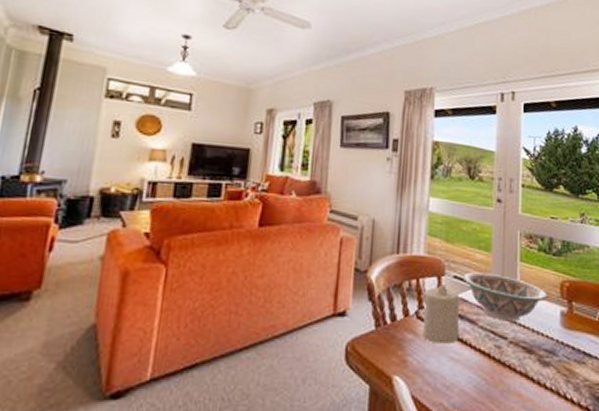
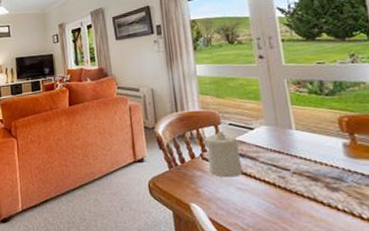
decorative bowl: present [462,272,547,322] -> none [237,118,326,156]

